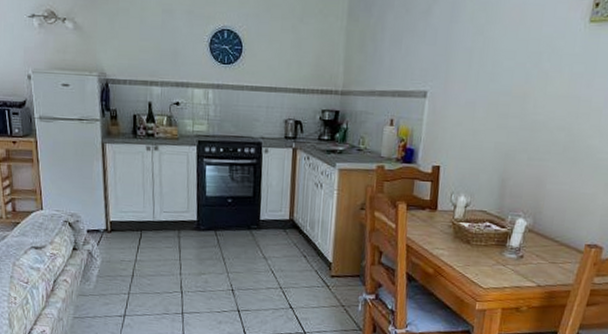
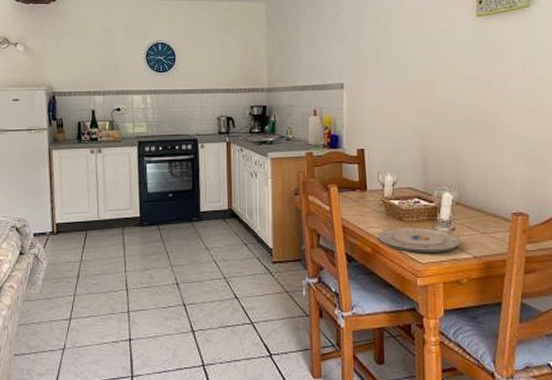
plate: none [441,250,527,279] -> present [377,227,460,254]

